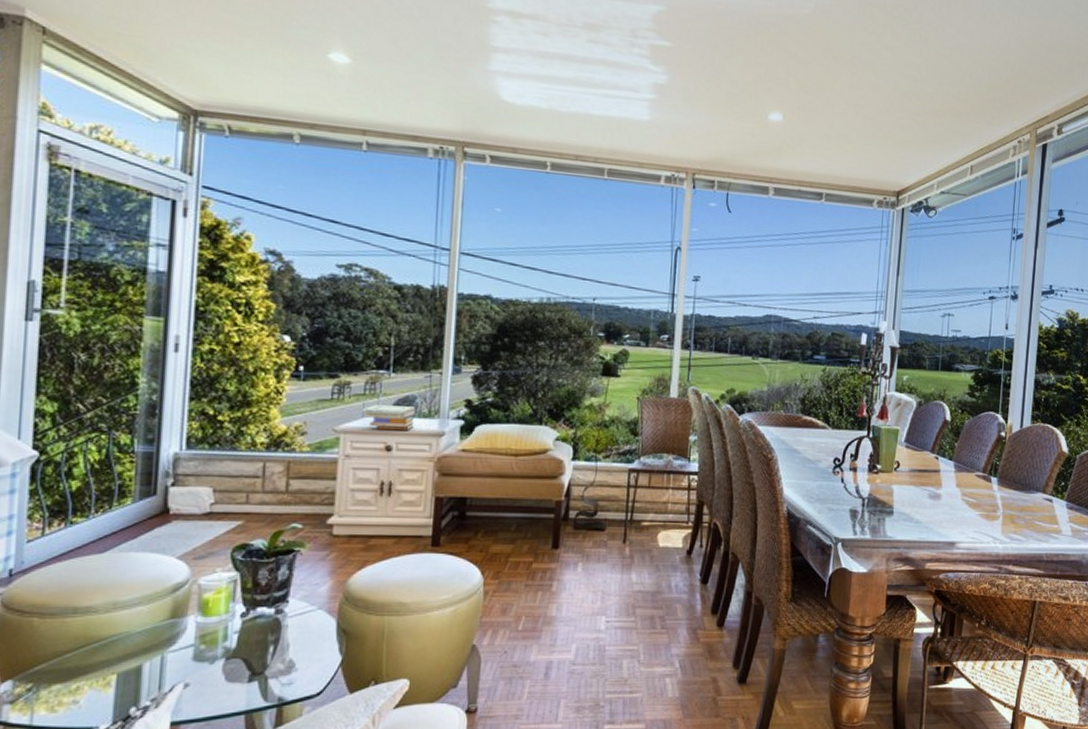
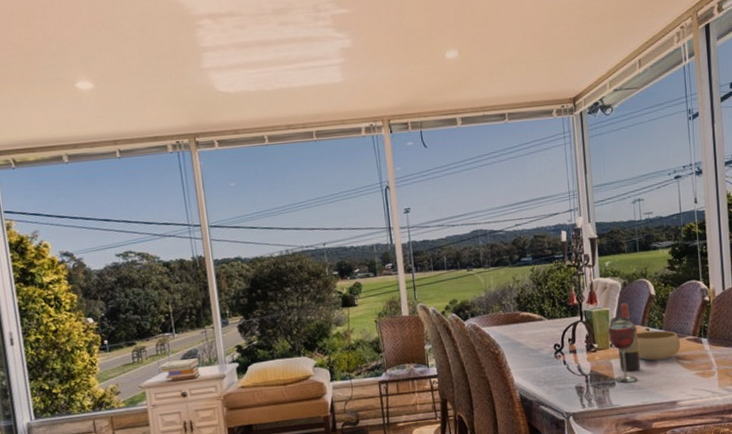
wineglass: none [894,439,923,514] -> present [608,316,638,383]
wine bottle: none [901,424,926,502] -> present [618,303,640,372]
bowl: none [922,459,969,494] -> present [636,330,680,361]

